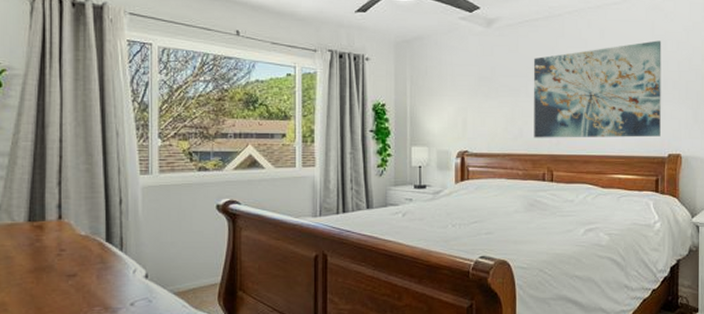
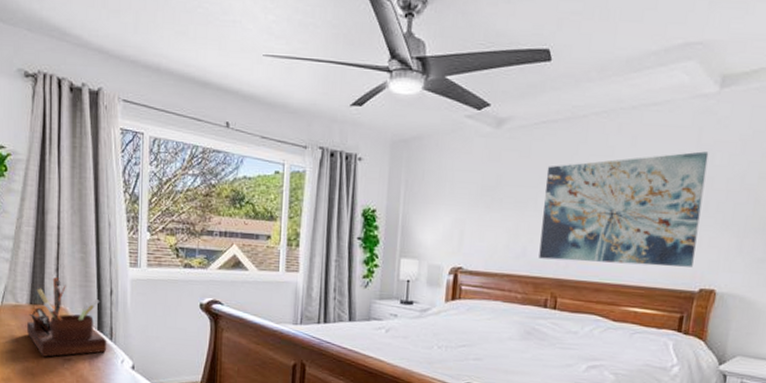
desk organizer: none [24,191,117,275] -> present [26,277,107,357]

